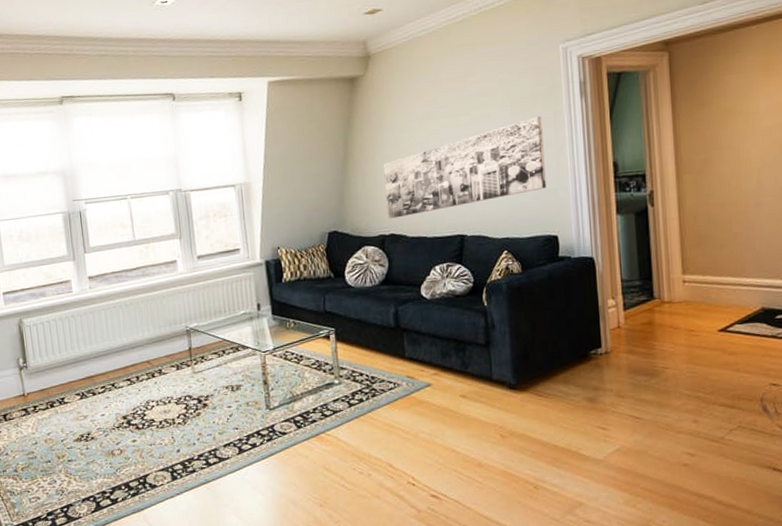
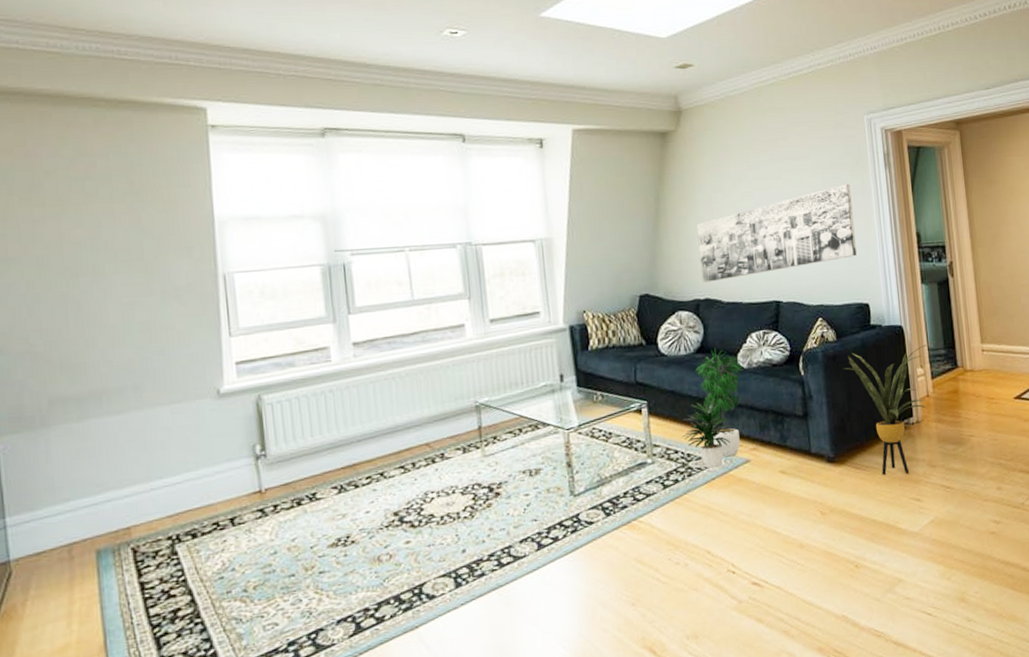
potted plant: none [366,279,428,391] -> present [681,346,744,469]
house plant: none [528,273,630,403] -> present [843,341,935,475]

